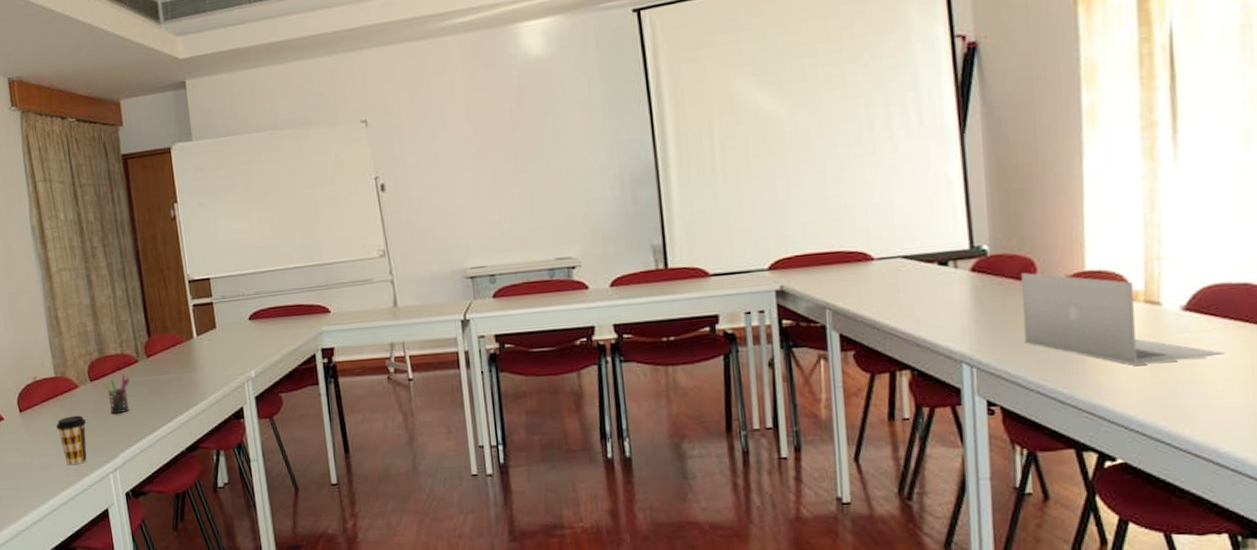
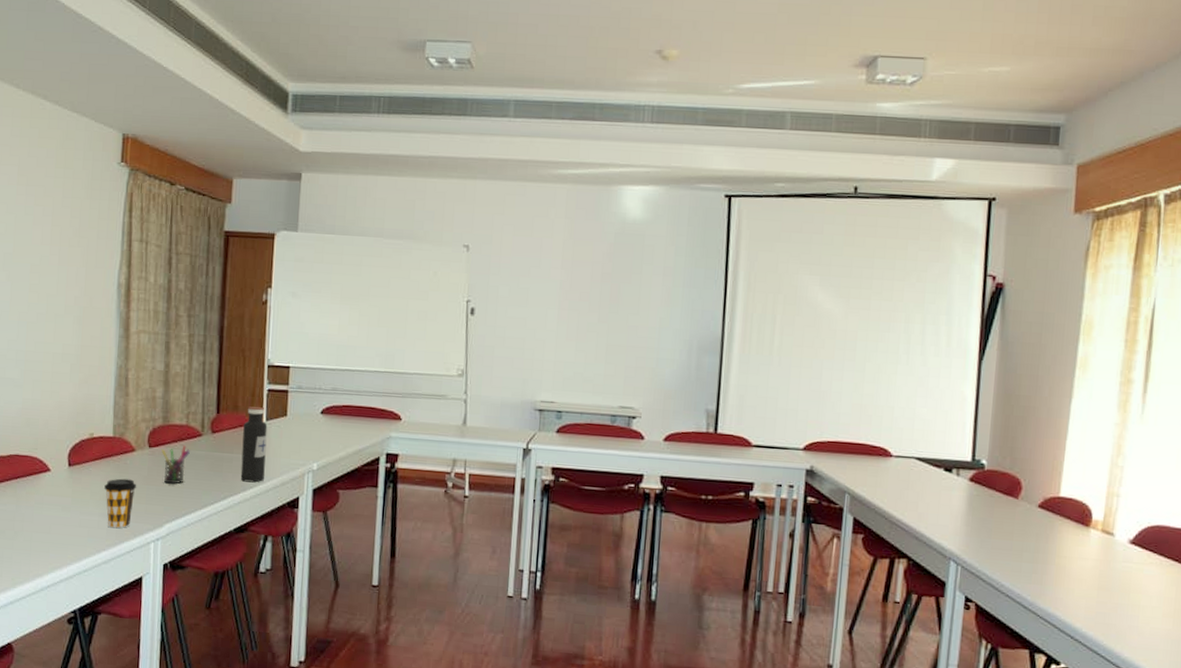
water bottle: none [176,324,206,401] -> present [240,406,268,483]
laptop: present [1020,273,1225,365] -> none [1003,490,1156,587]

